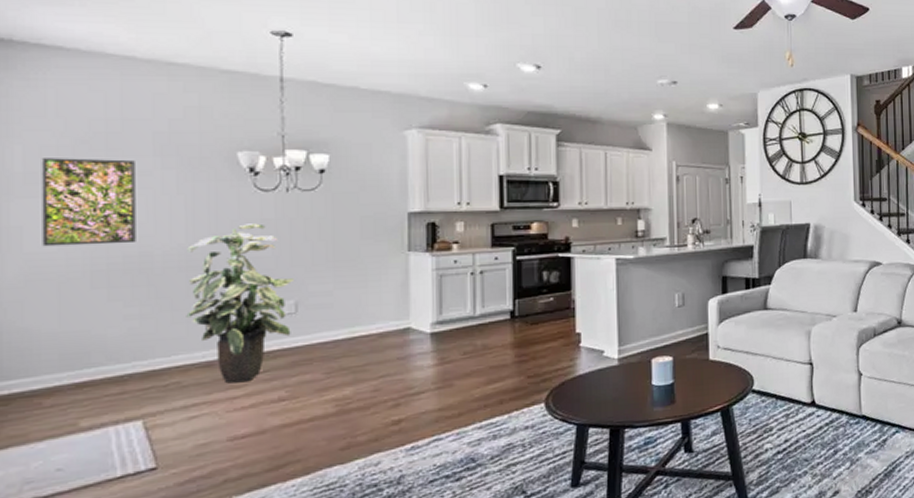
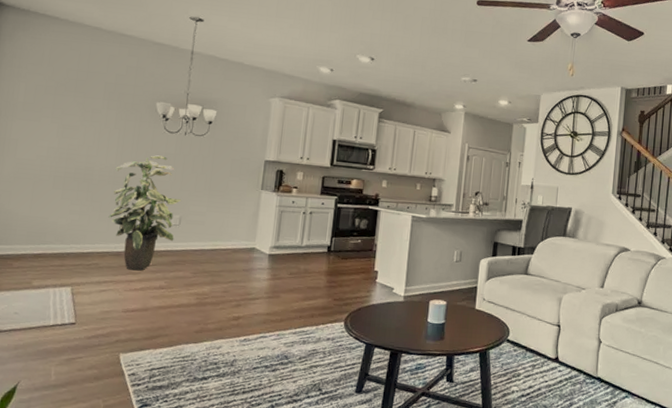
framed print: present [41,158,136,247] -> none [28,93,92,160]

